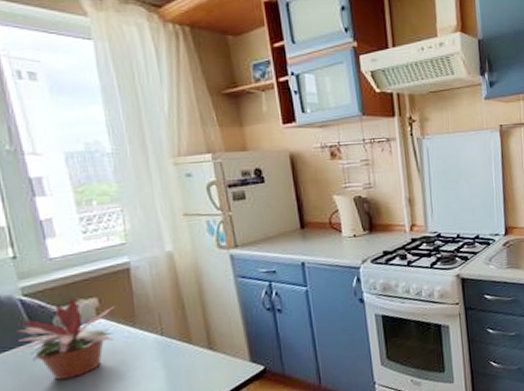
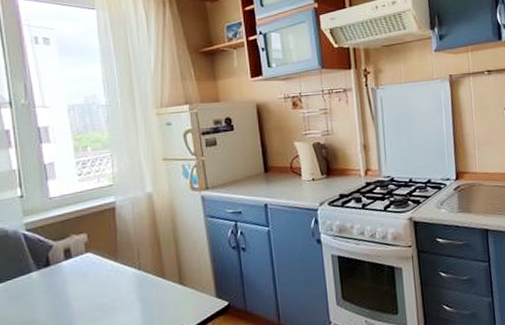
potted plant: present [11,297,115,380] -> none [13,232,101,308]

